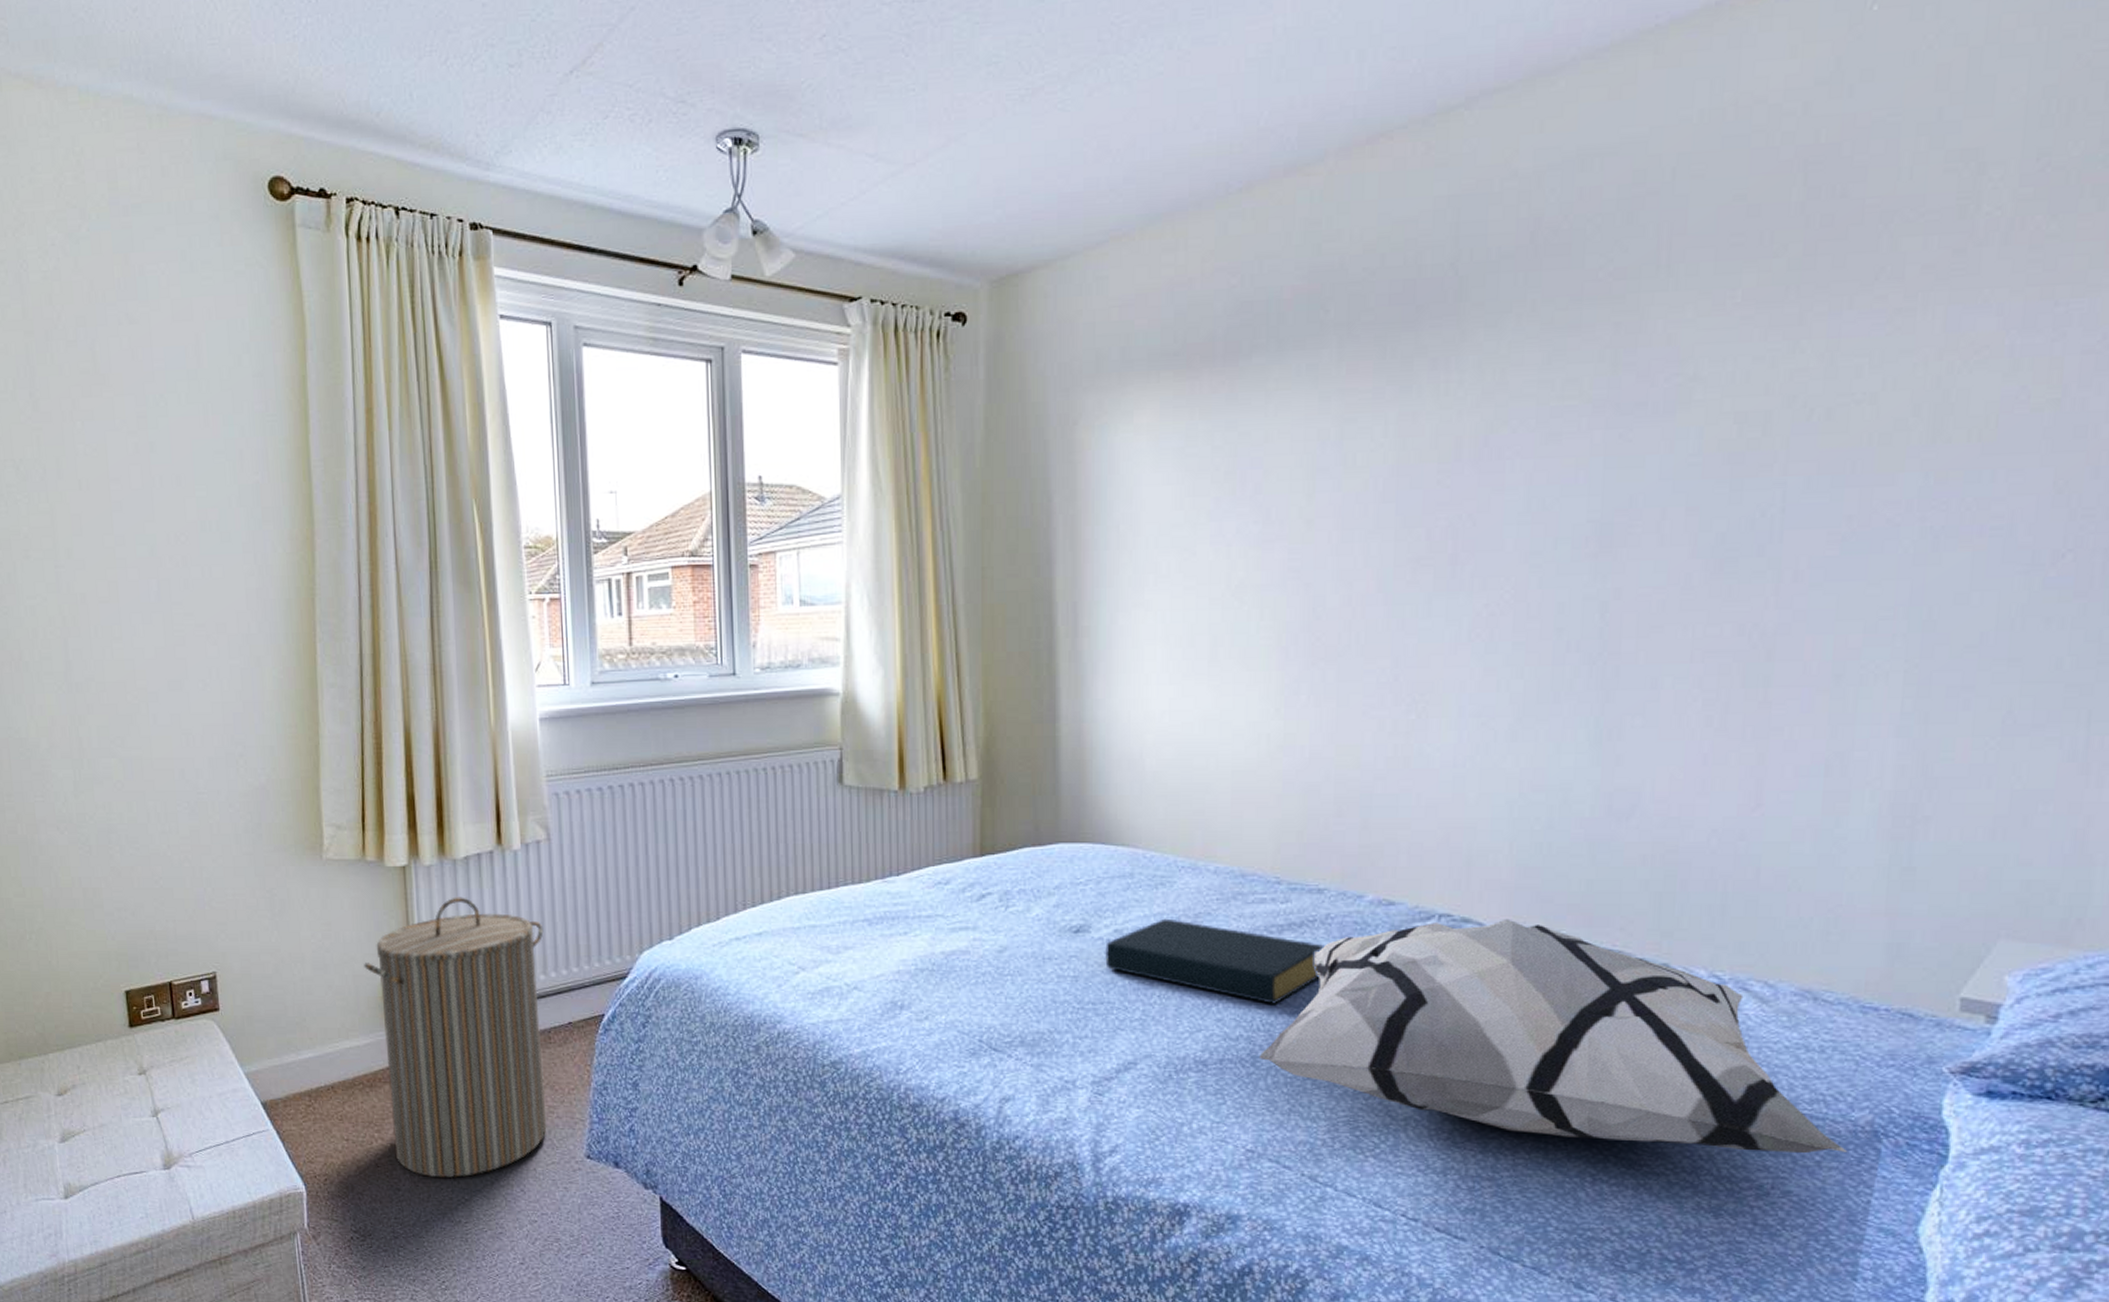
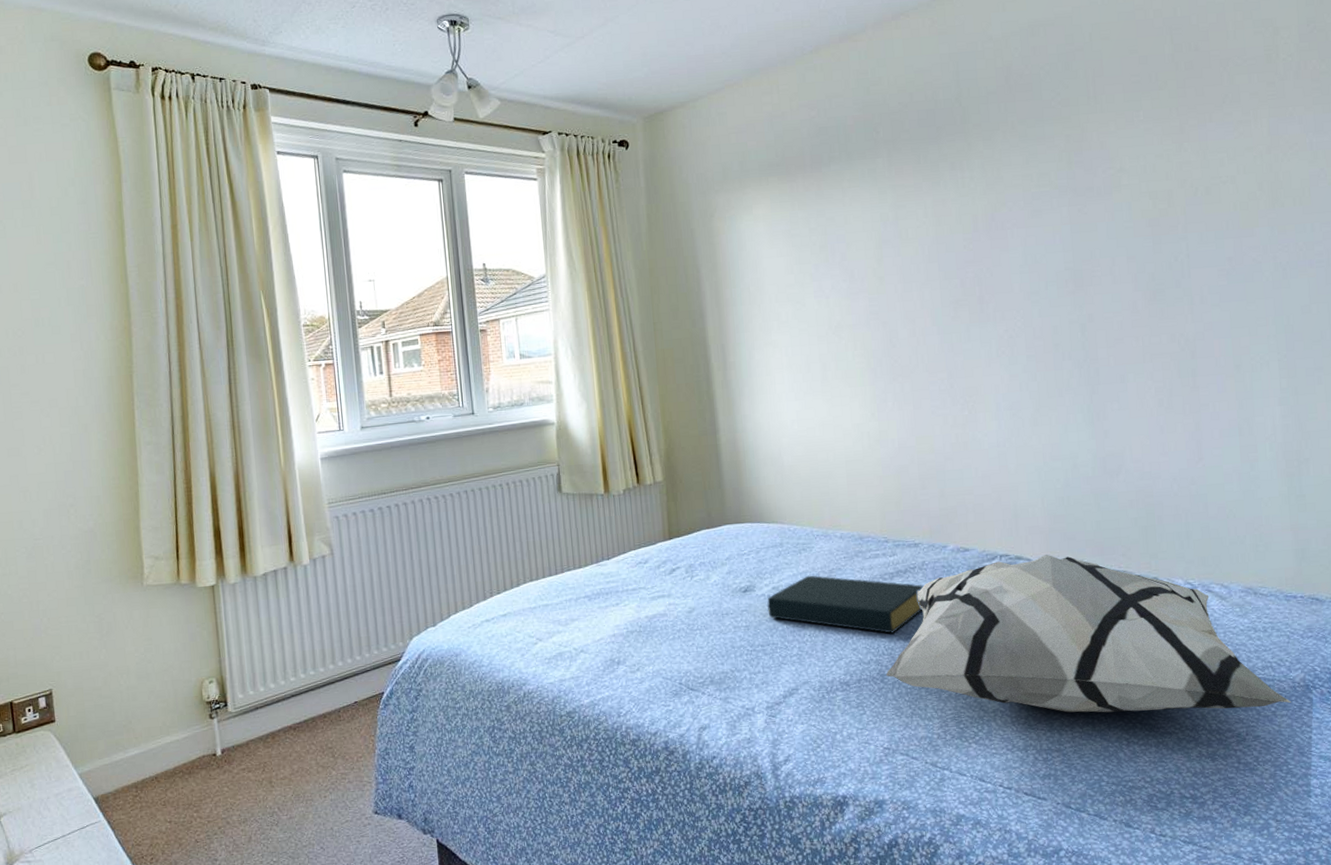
laundry hamper: present [364,897,547,1179] -> none [181,606,341,846]

